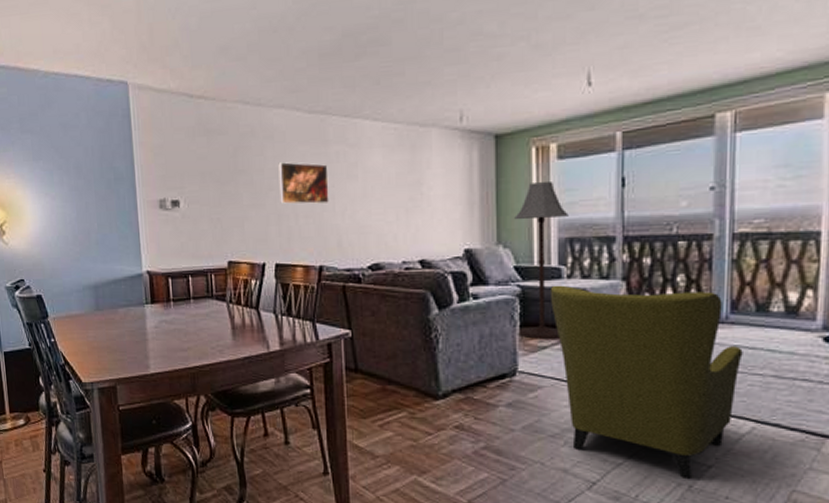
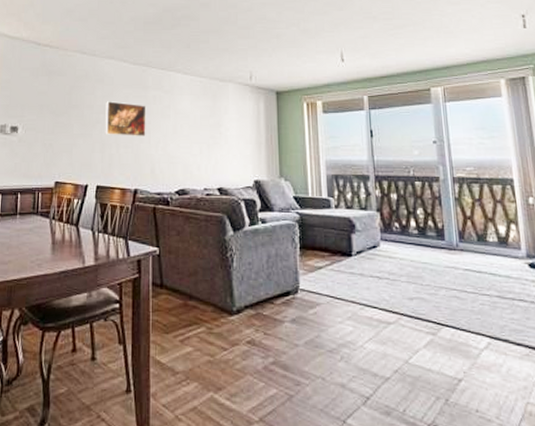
floor lamp: present [514,182,569,339] -> none [293,130,333,260]
armchair: present [550,285,743,480] -> none [322,213,473,394]

